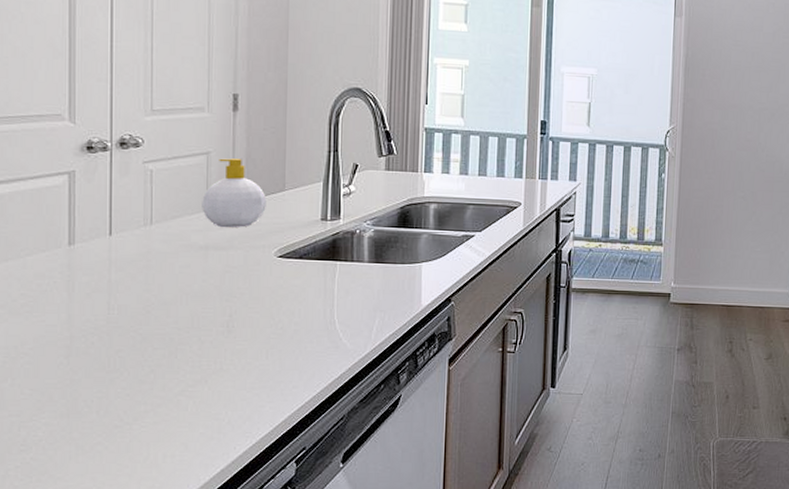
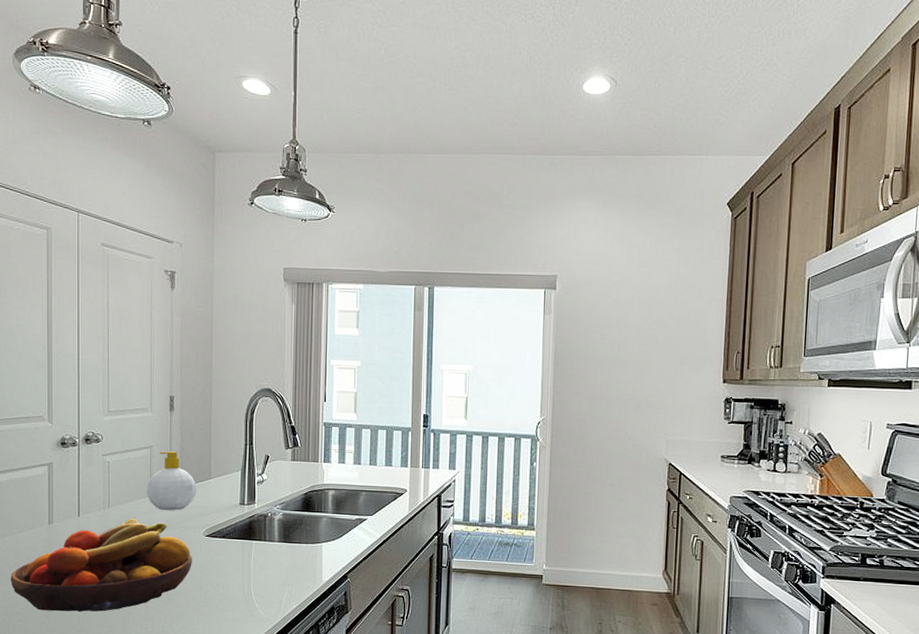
fruit bowl: none [14,236,260,351] -> present [10,517,192,612]

